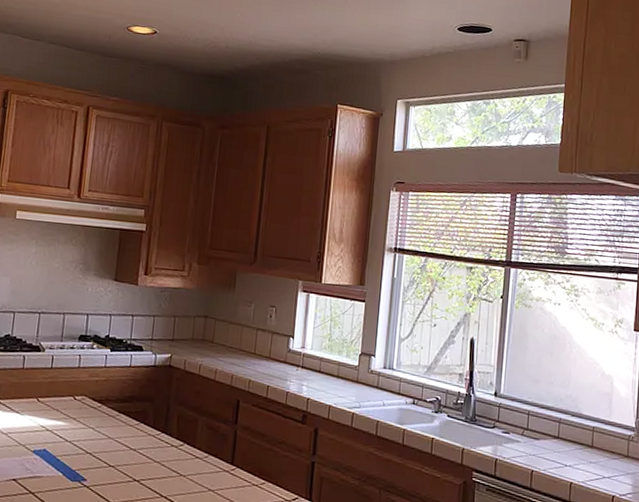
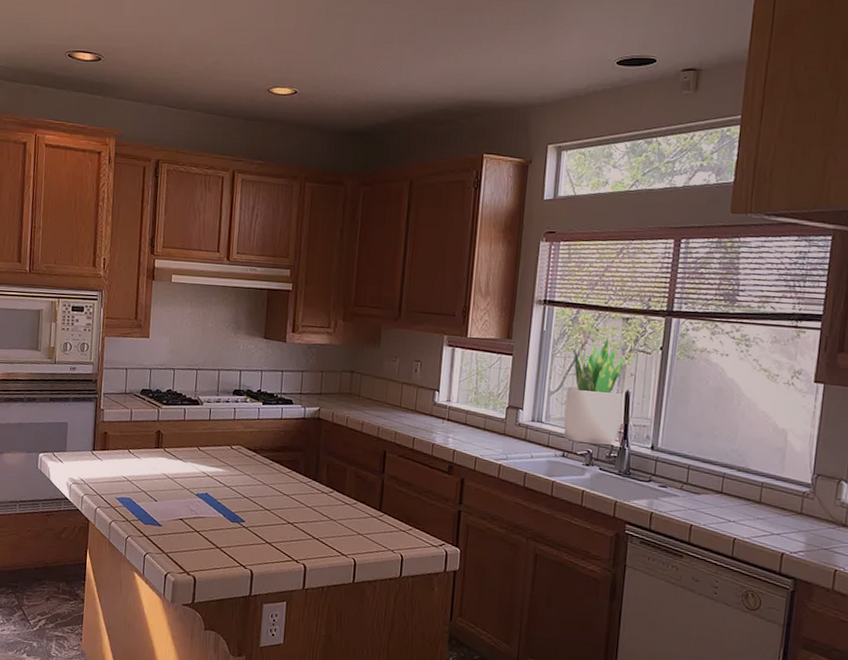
planter: none [414,286,471,393] -> present [563,338,626,446]

